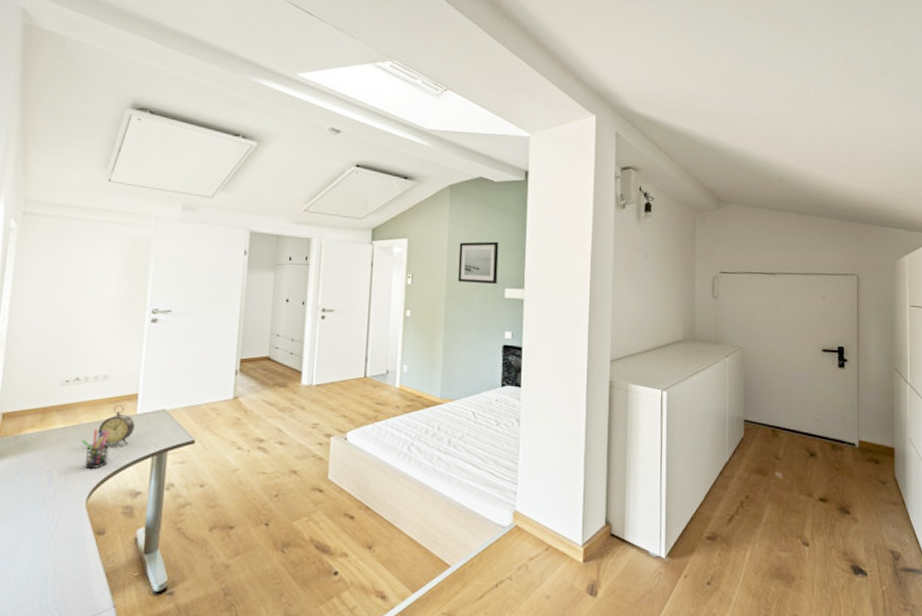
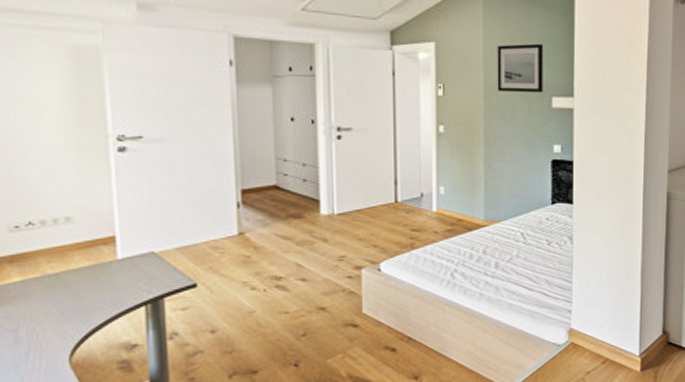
pen holder: present [82,428,110,470] -> none [50,279,89,326]
alarm clock: present [97,405,135,445] -> none [69,250,118,296]

